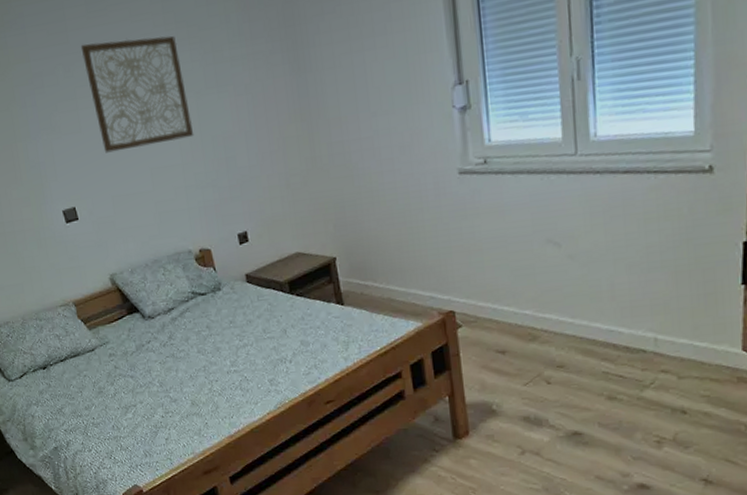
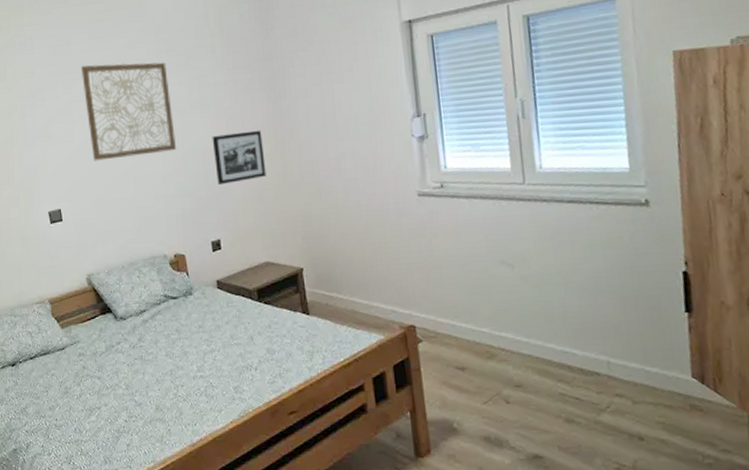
picture frame: none [232,108,293,173] -> present [212,130,266,186]

